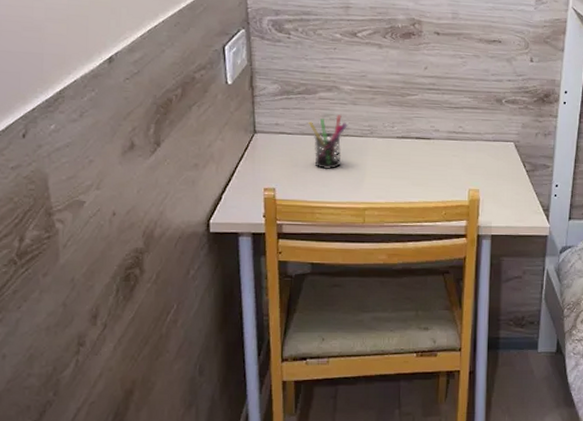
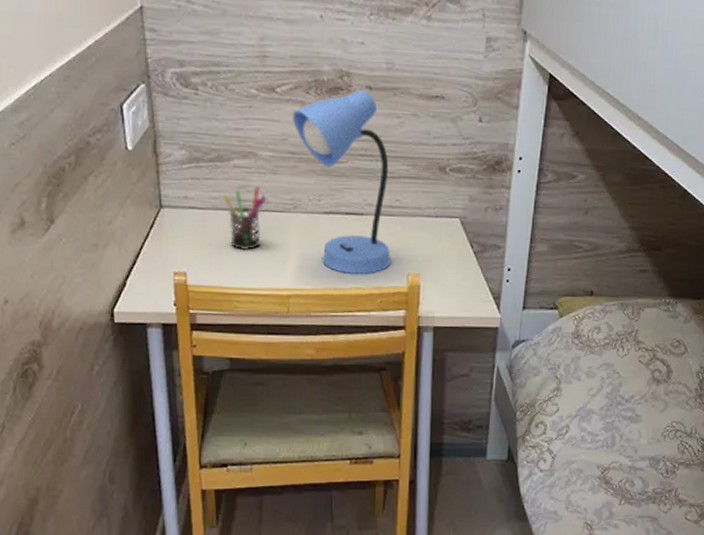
desk lamp: none [371,34,454,191] -> present [293,89,391,275]

